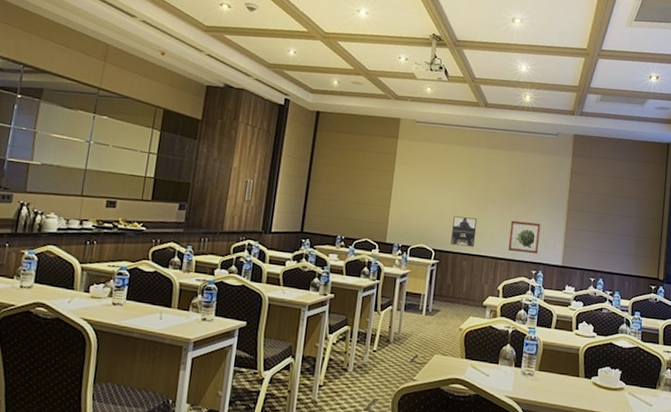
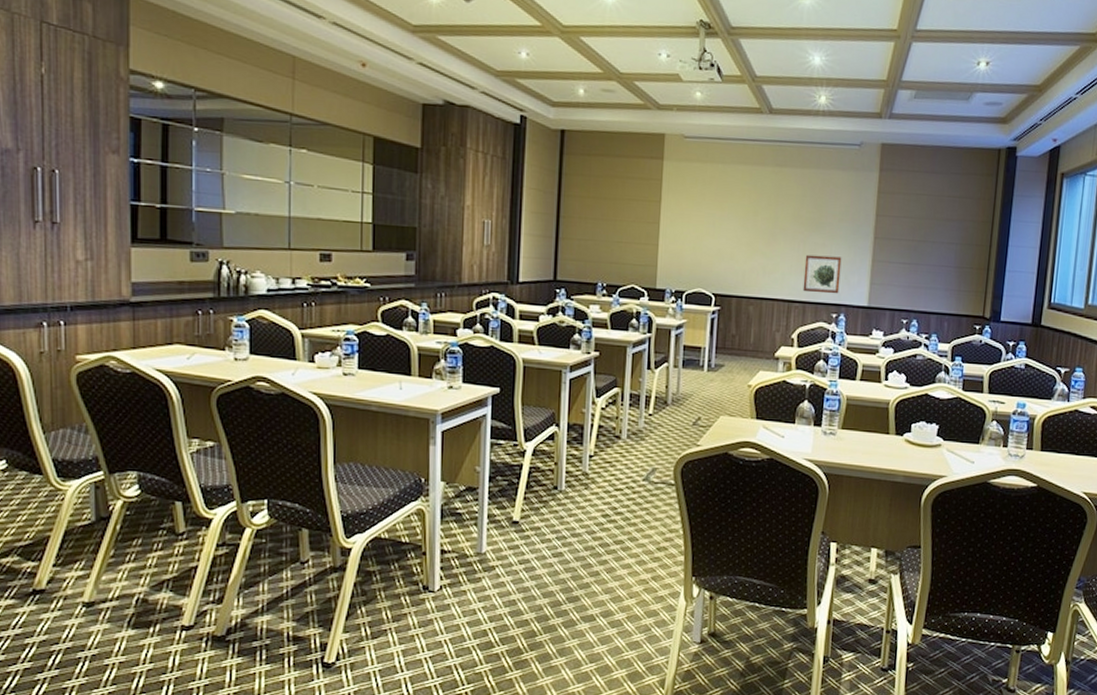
wall art: present [451,216,477,247] -> none [734,252,765,289]

